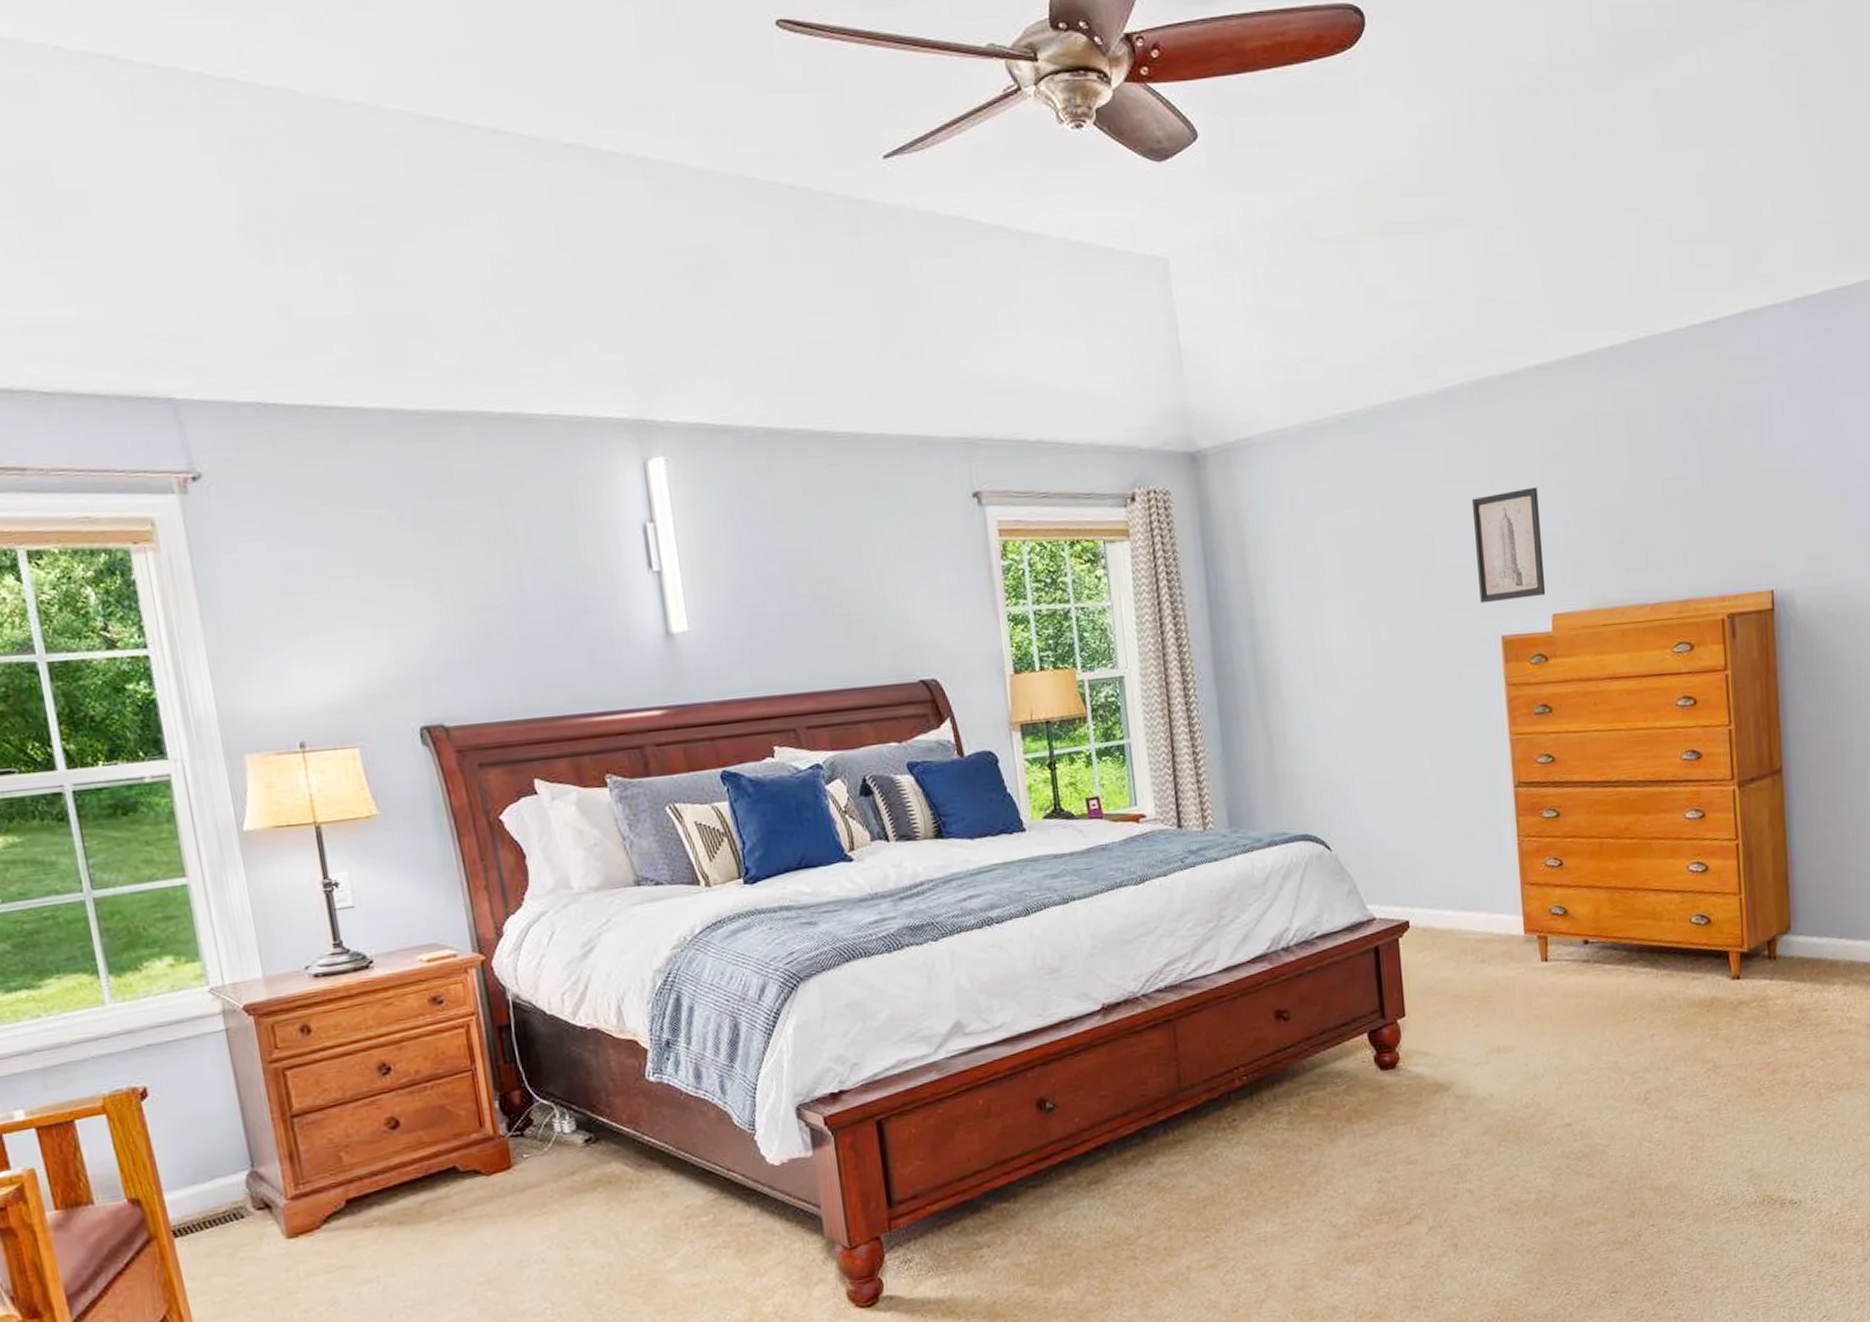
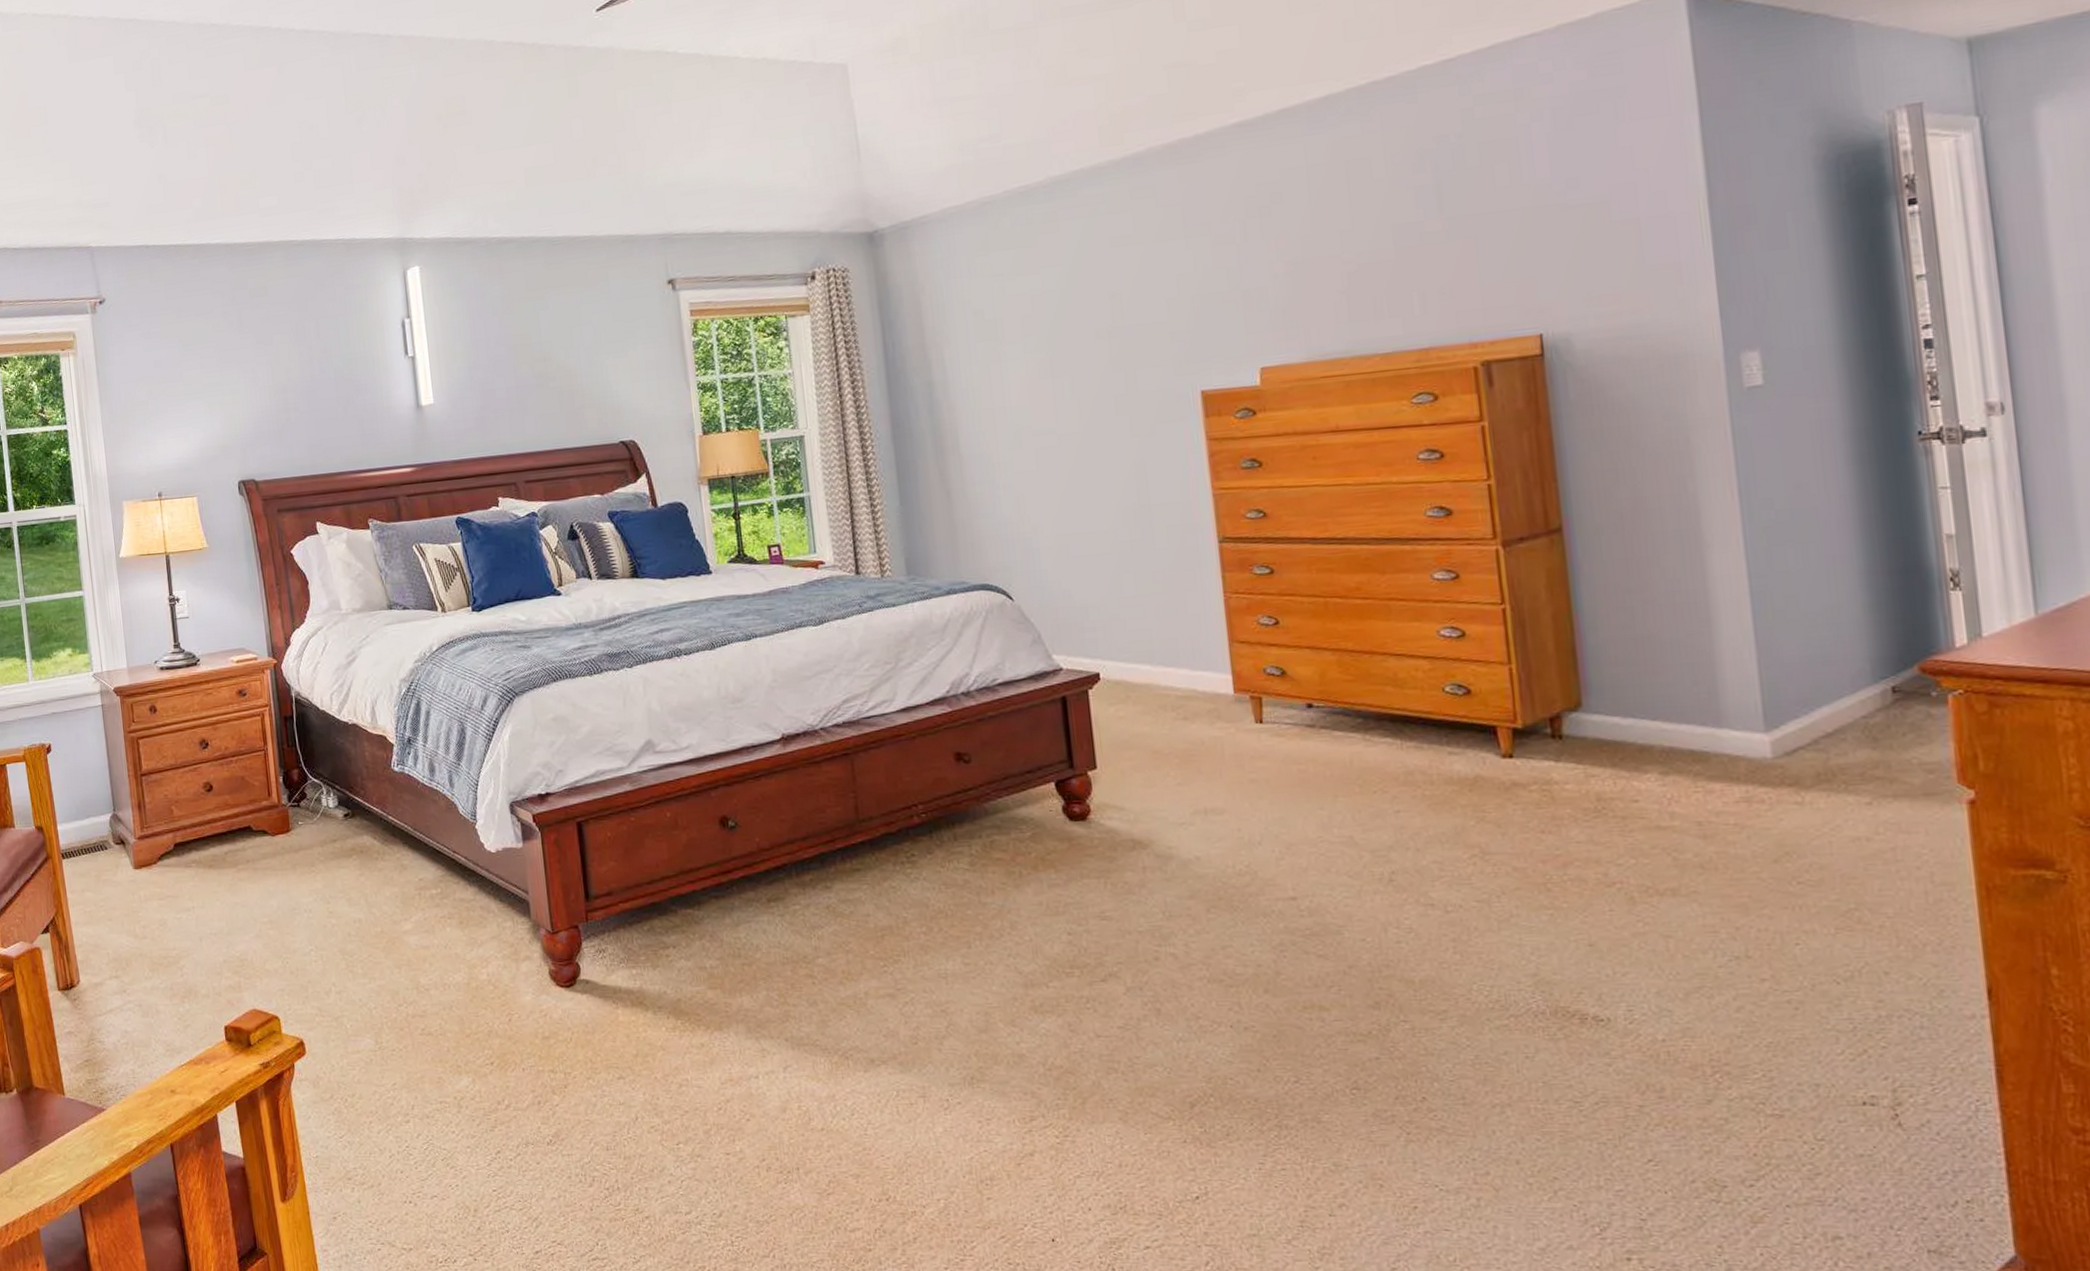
wall art: present [1471,487,1546,604] -> none [1163,242,1252,360]

